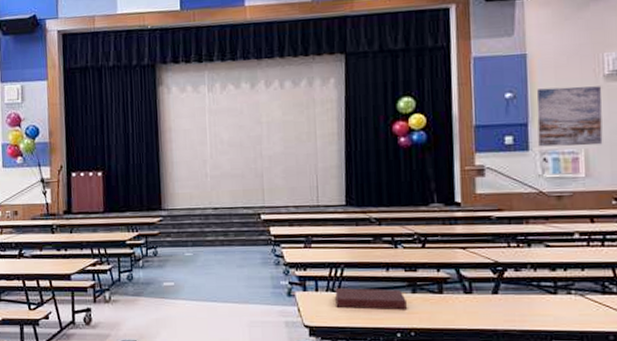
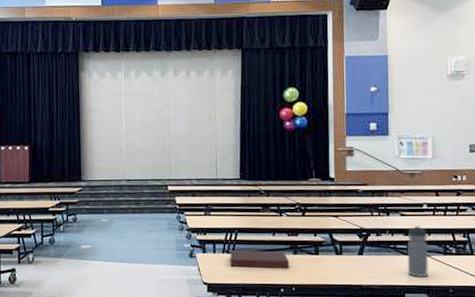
wall art: present [536,86,603,147] -> none [395,83,446,133]
water bottle: none [553,257,583,321] -> present [406,224,429,277]

